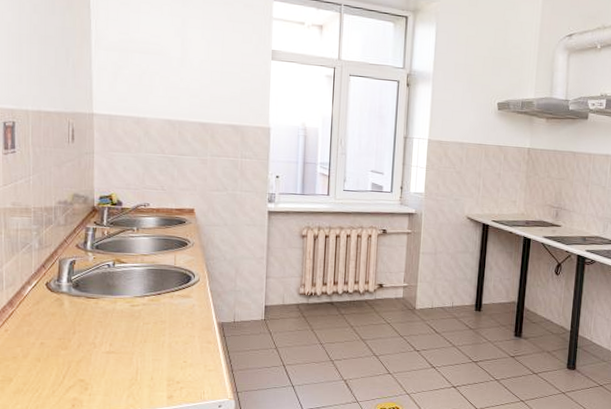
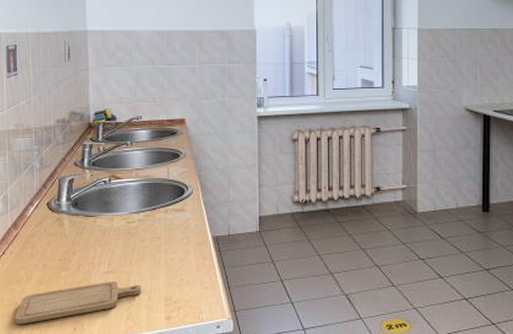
chopping board: none [9,361,144,400] -> present [15,281,142,325]

